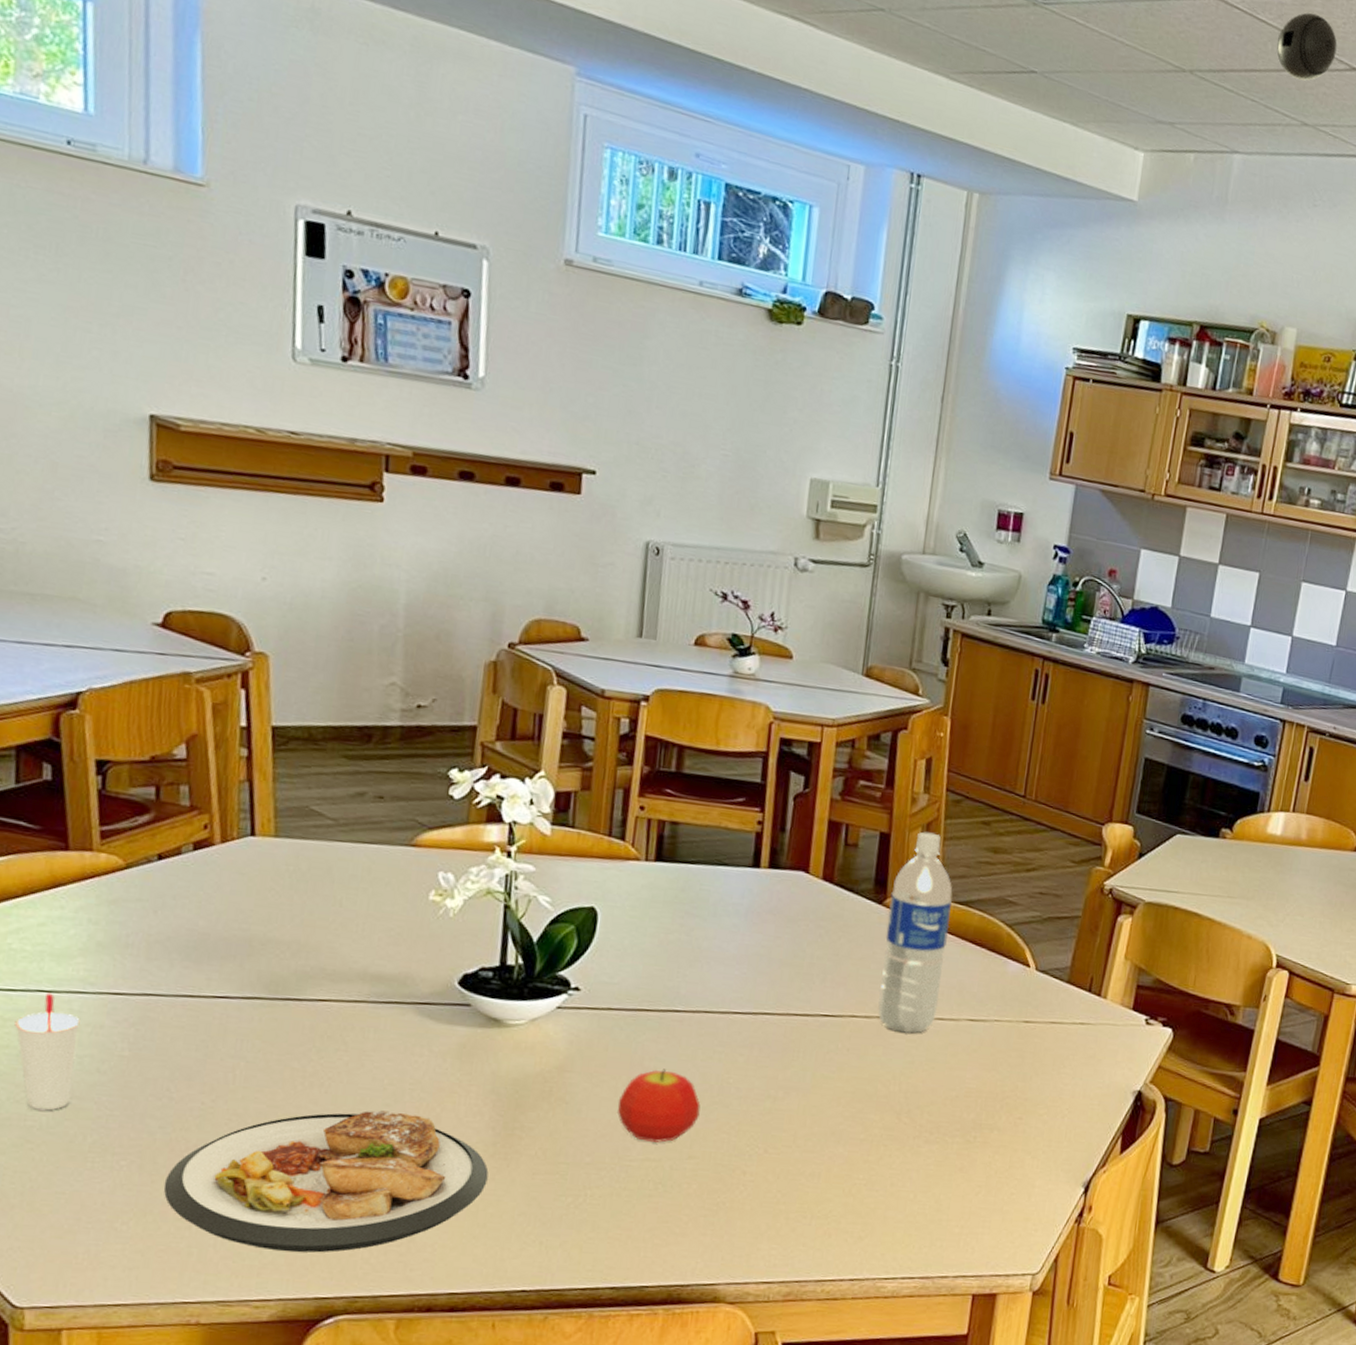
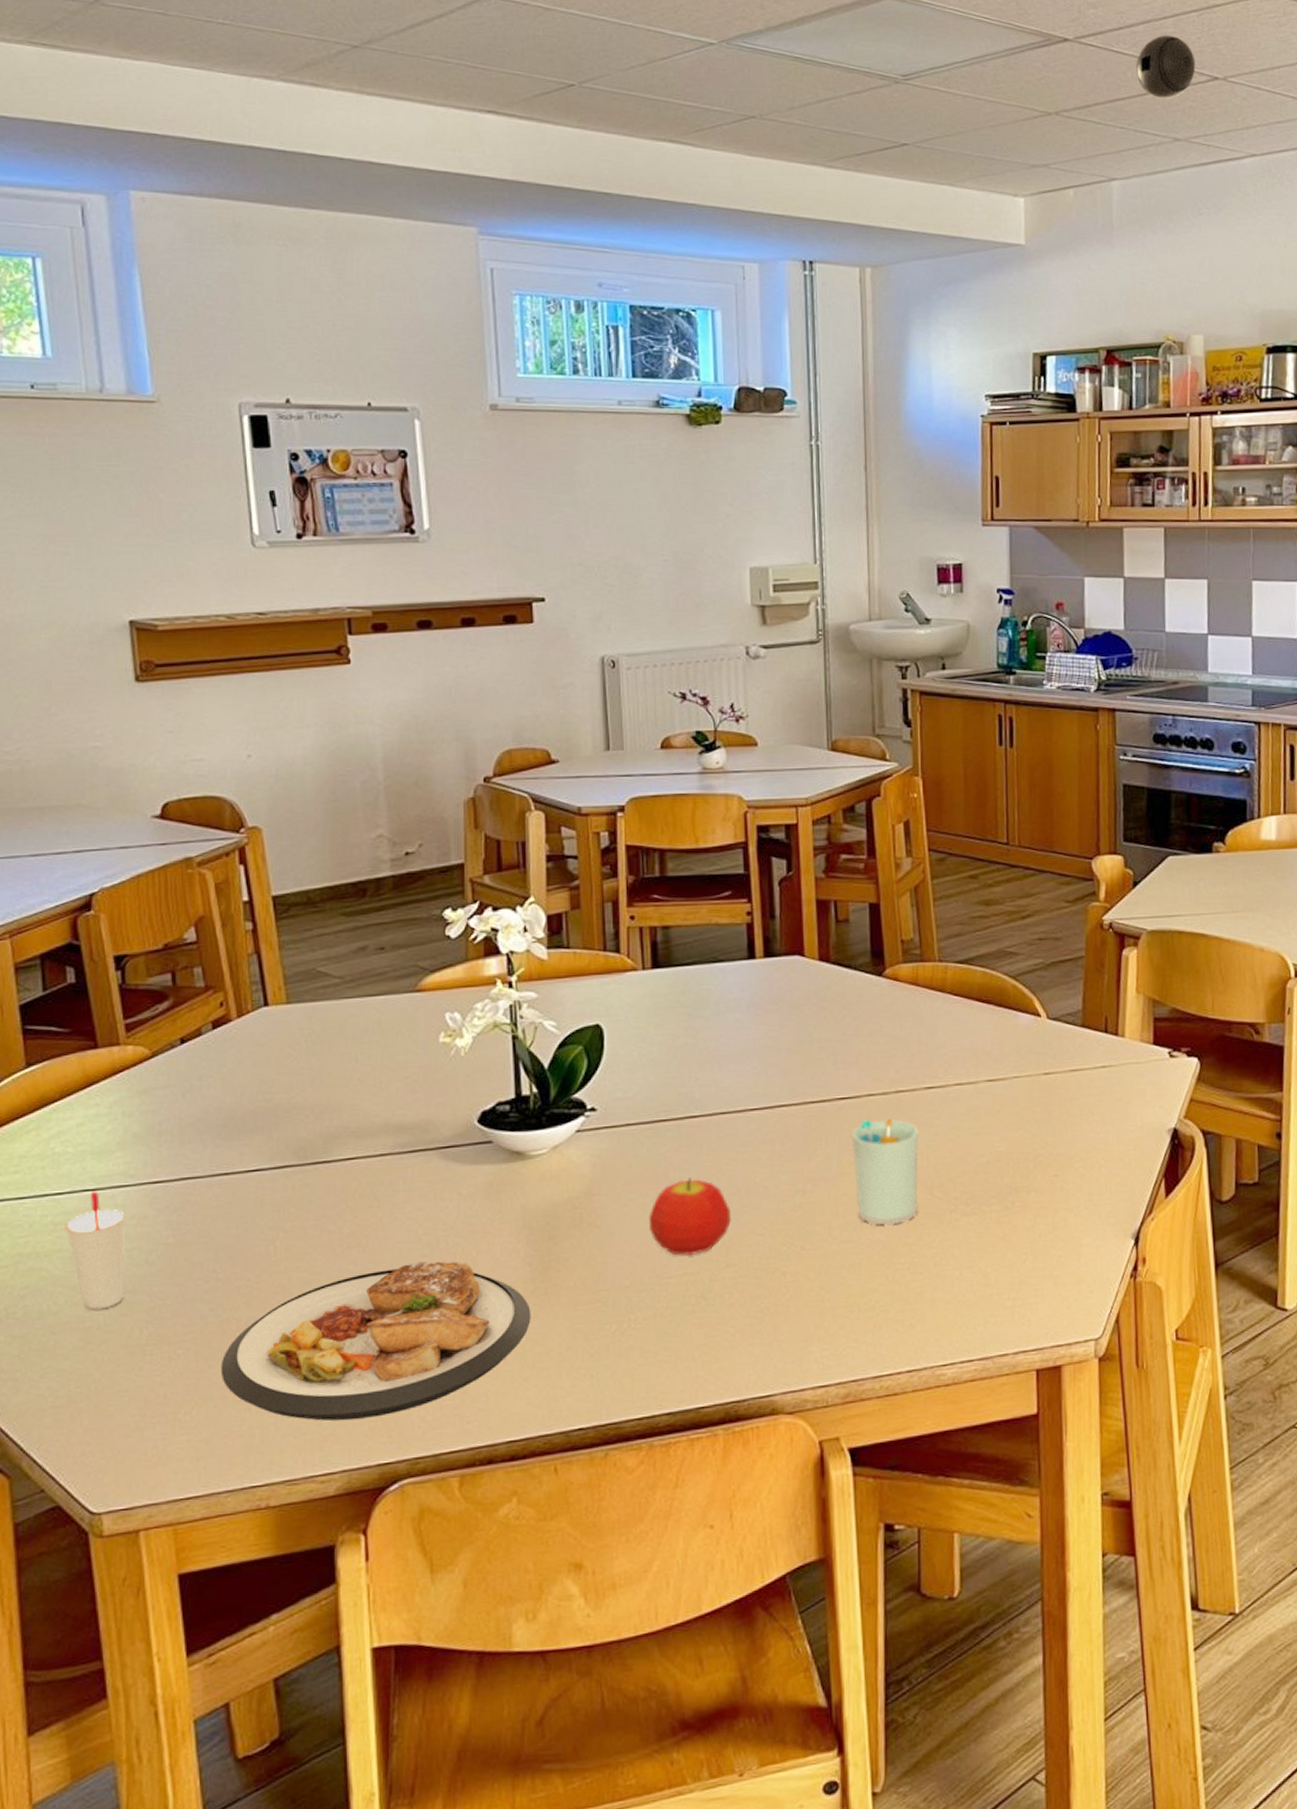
cup: none [825,1039,895,1143] -> present [852,1118,919,1227]
water bottle: present [878,832,953,1033] -> none [889,895,954,1104]

